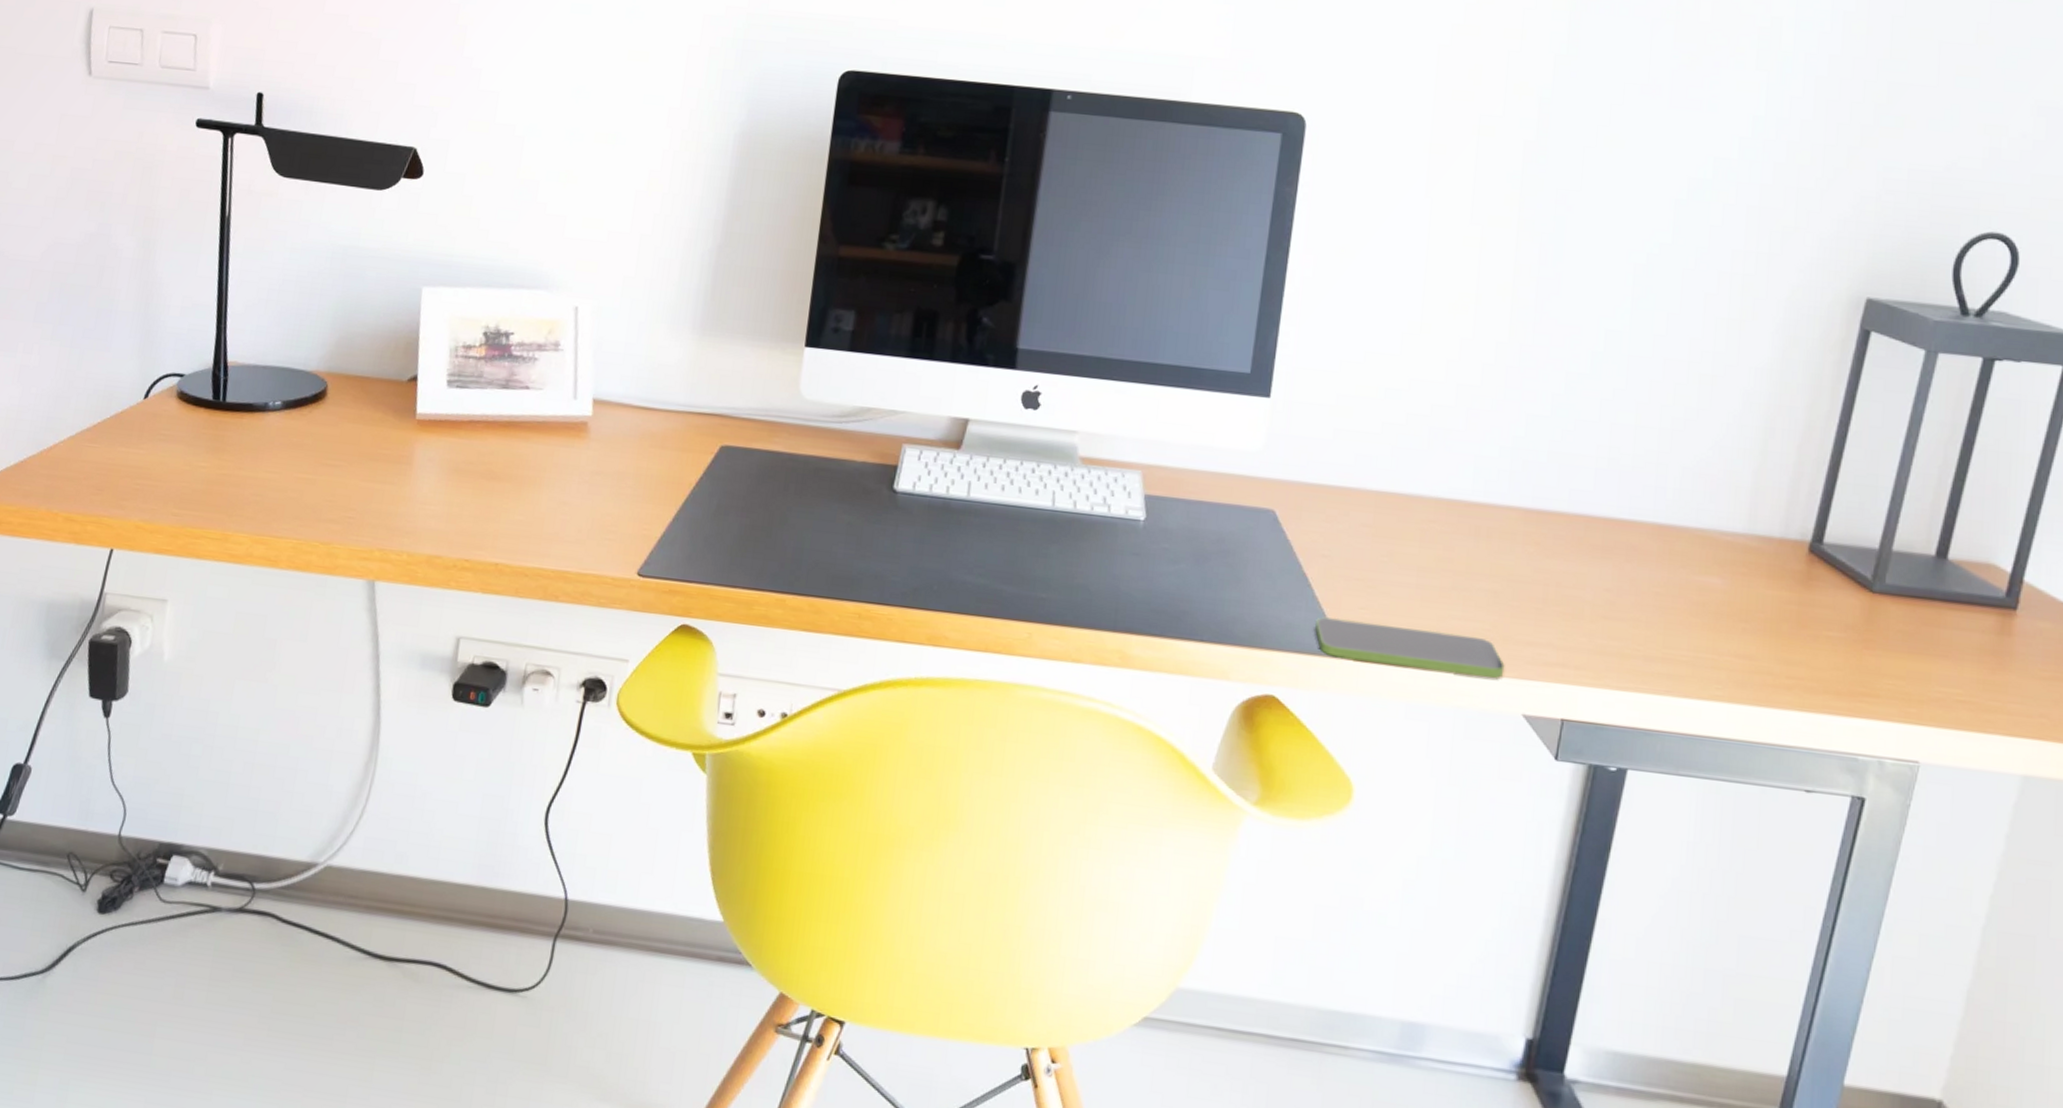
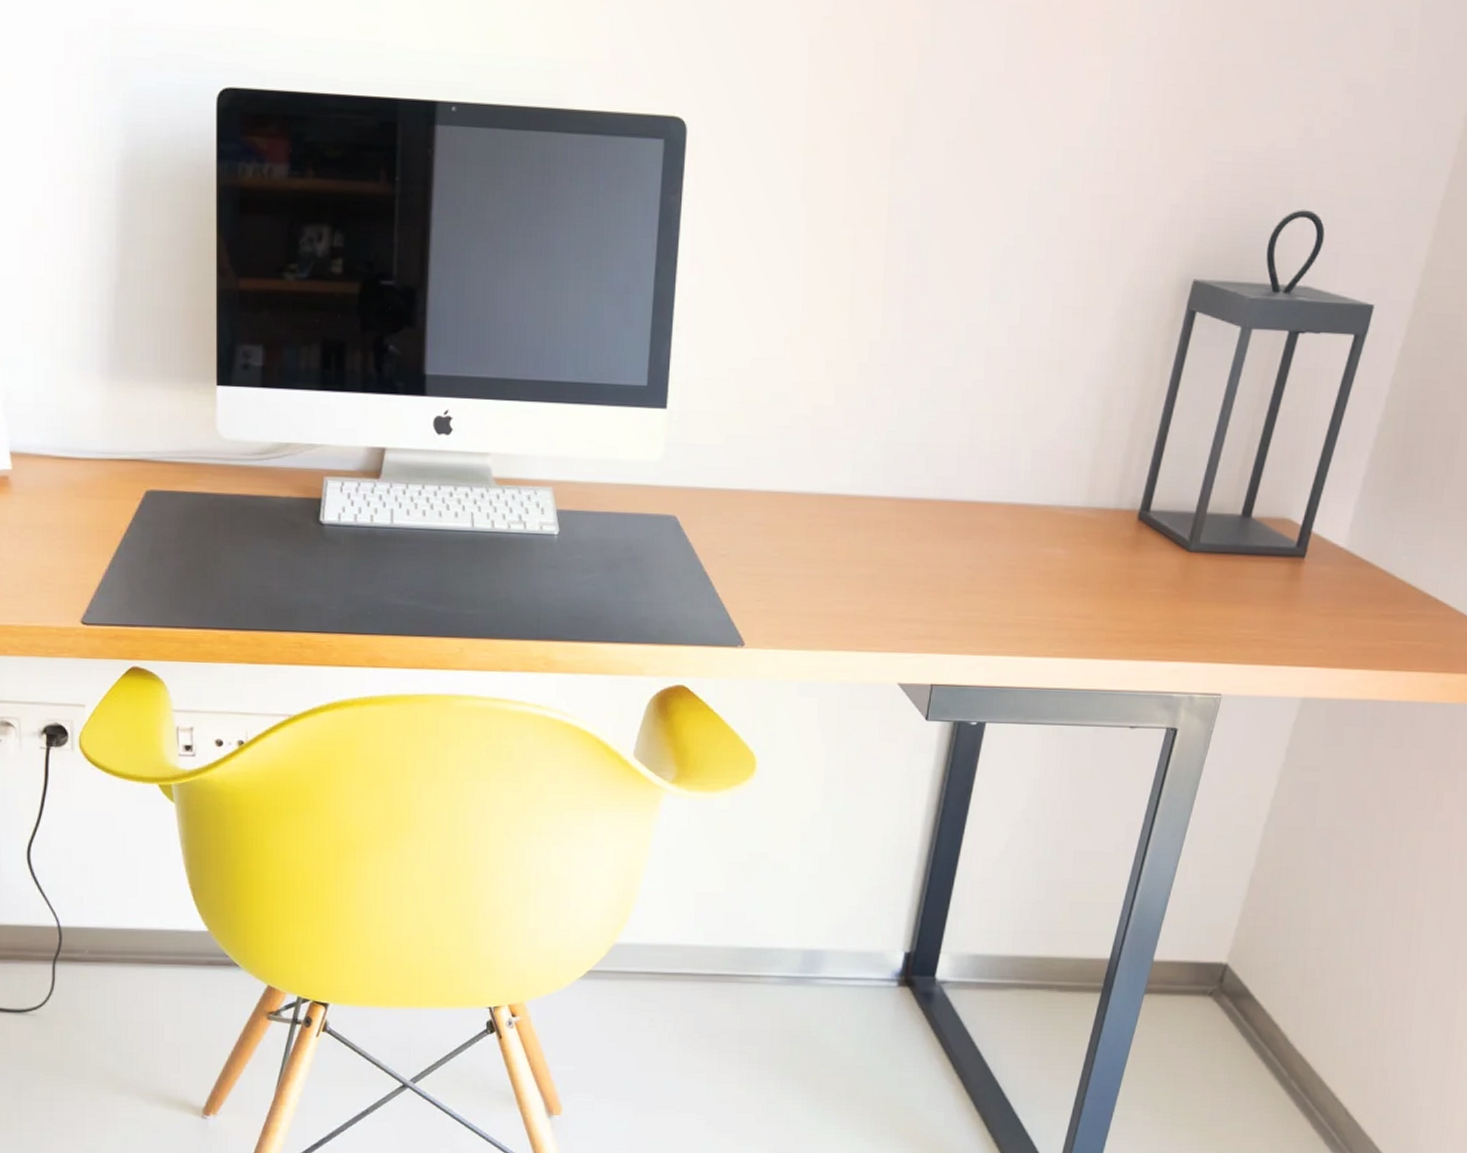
phone: present [1314,617,1505,678] -> none [716,610,883,653]

